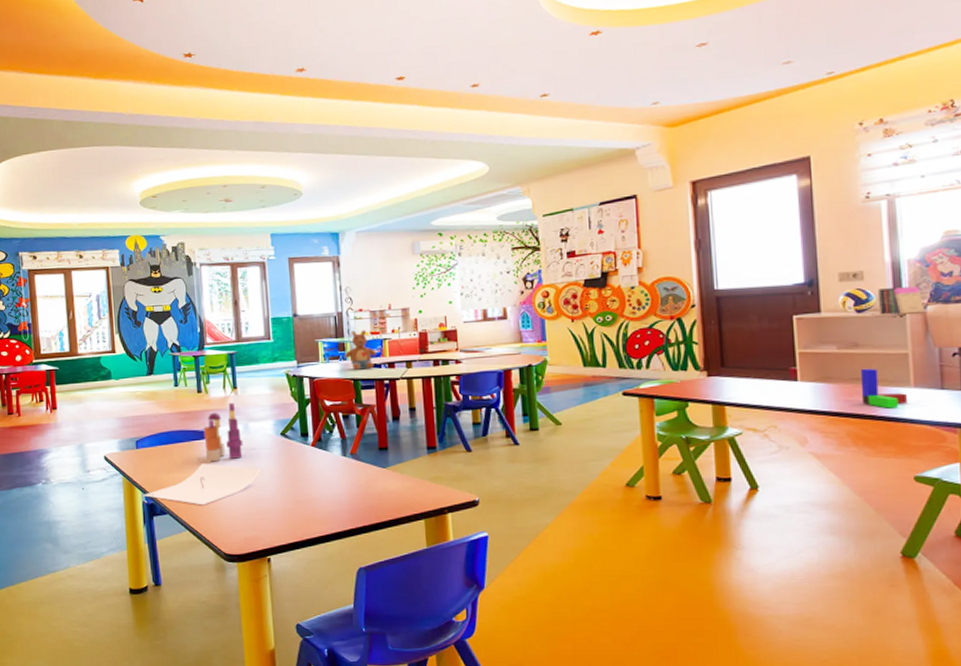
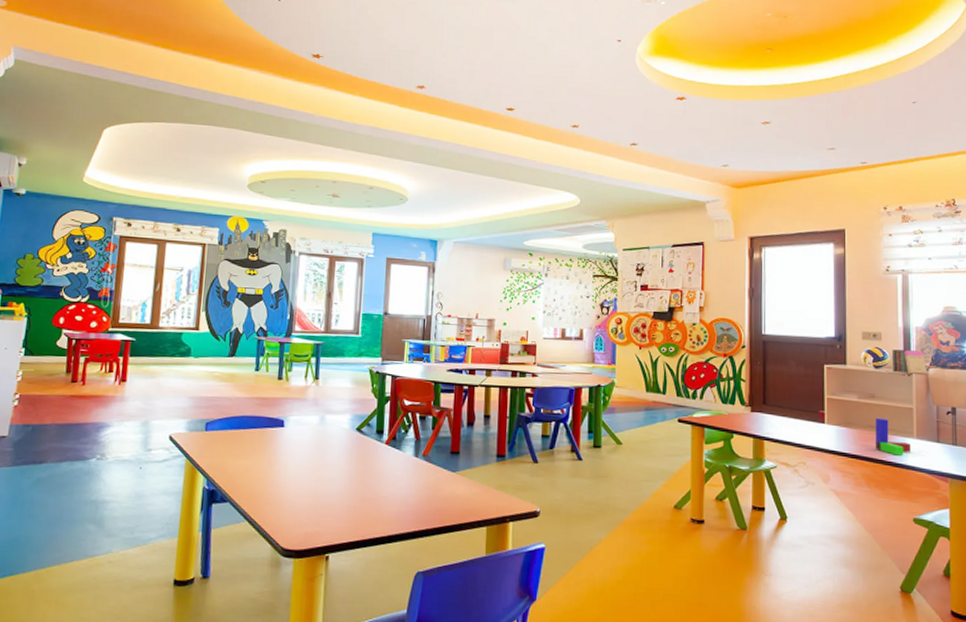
paper sheet: present [142,463,262,506] -> none [204,452,333,496]
toy blocks: present [196,402,243,464] -> none [267,392,317,453]
stuffed toy: present [344,330,376,371] -> none [428,335,459,374]

